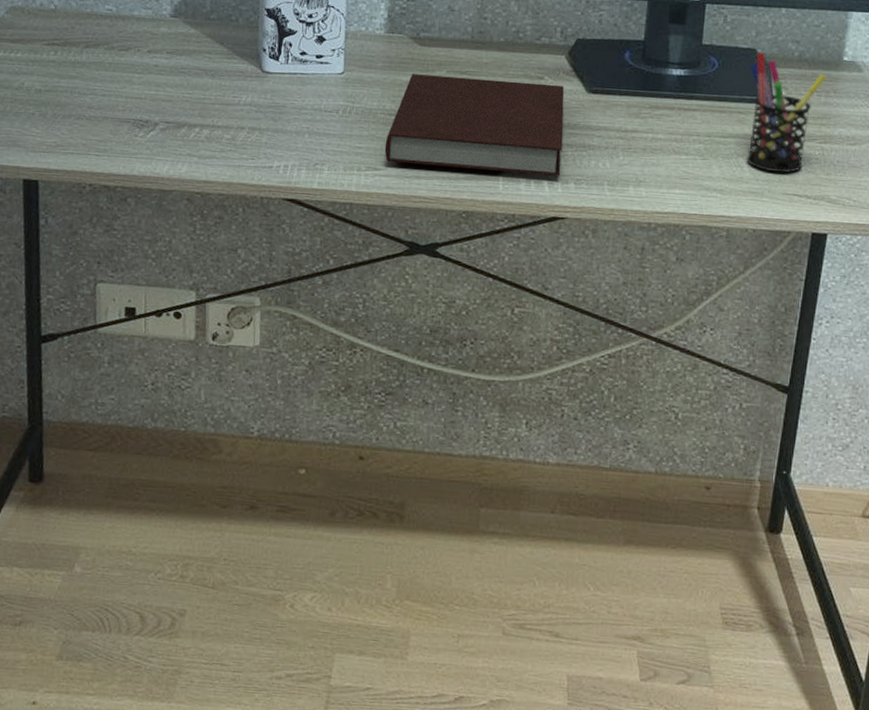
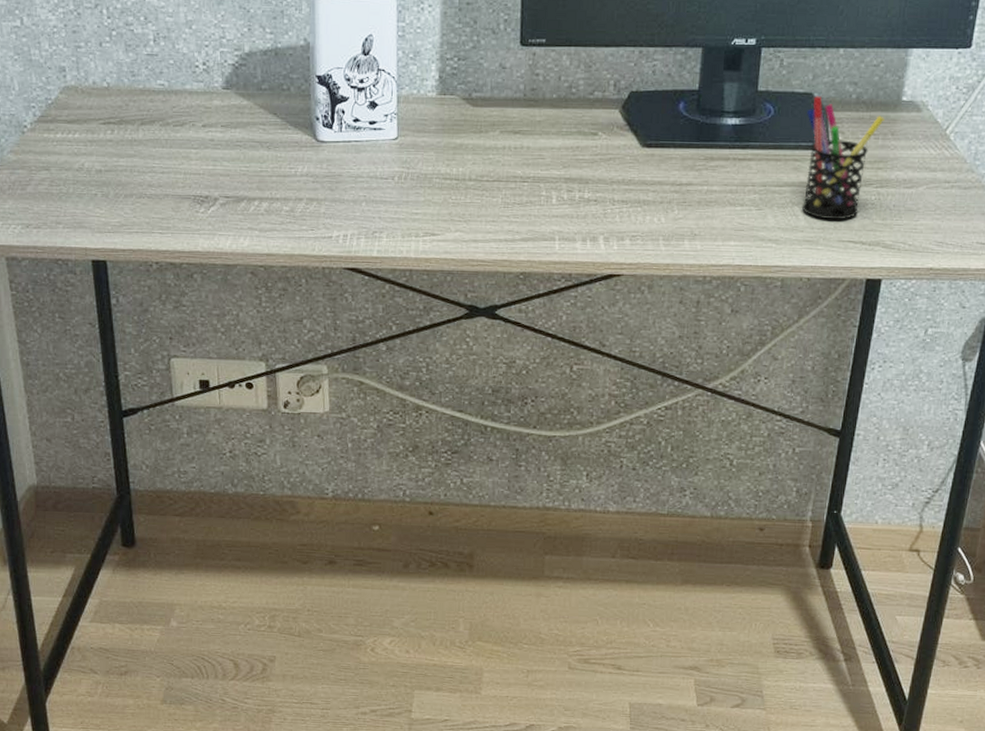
notebook: present [384,74,565,176] -> none [441,136,619,234]

